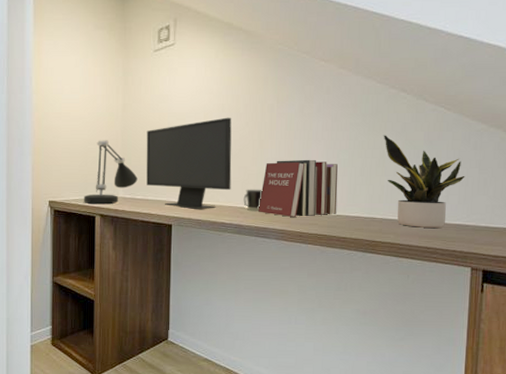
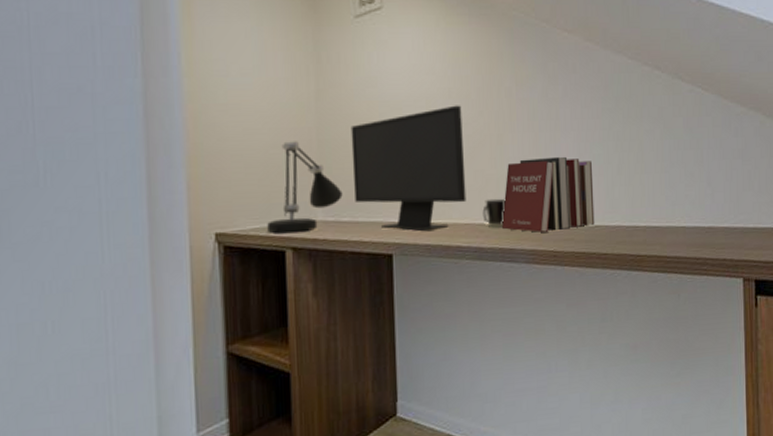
potted plant: present [383,135,465,228] -> none [639,122,729,235]

